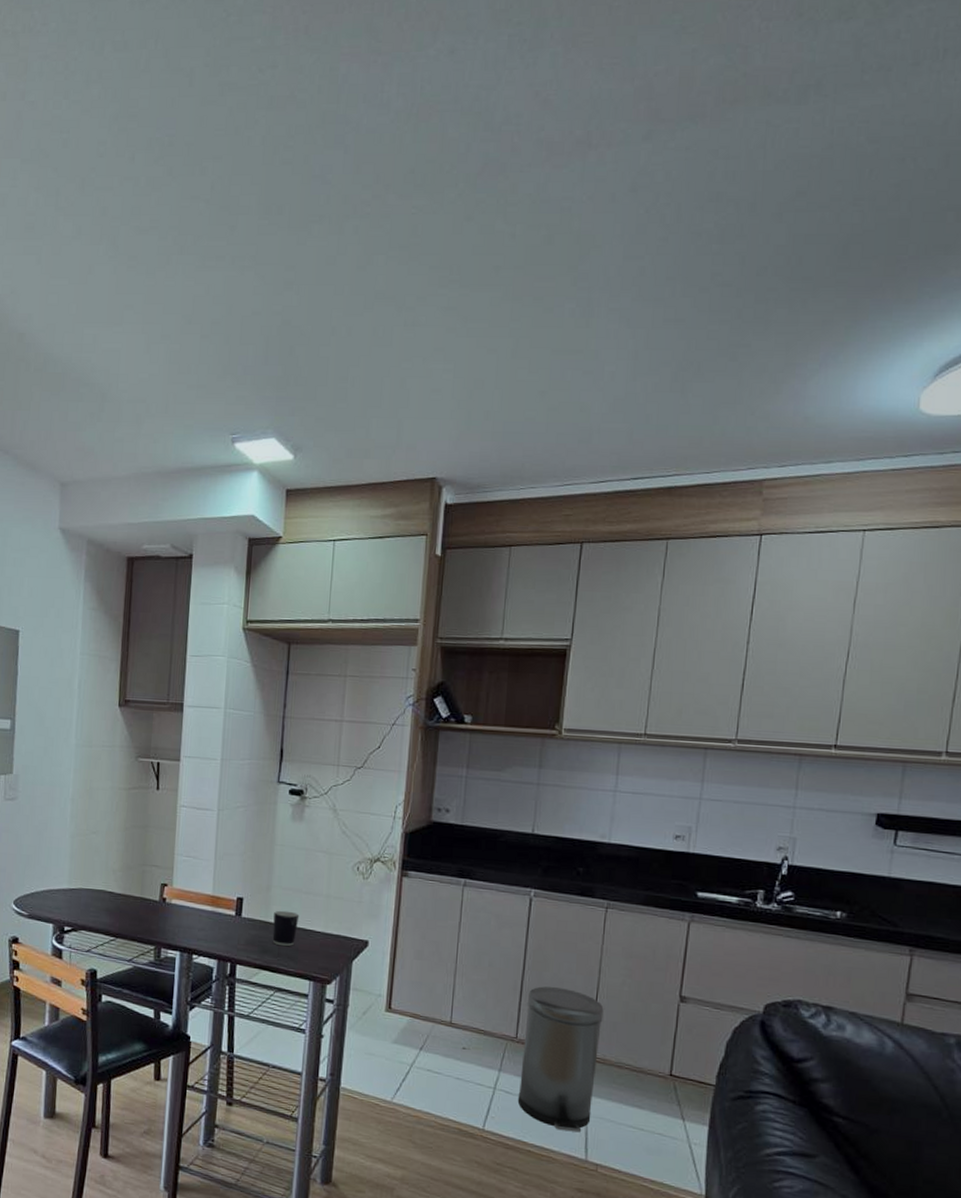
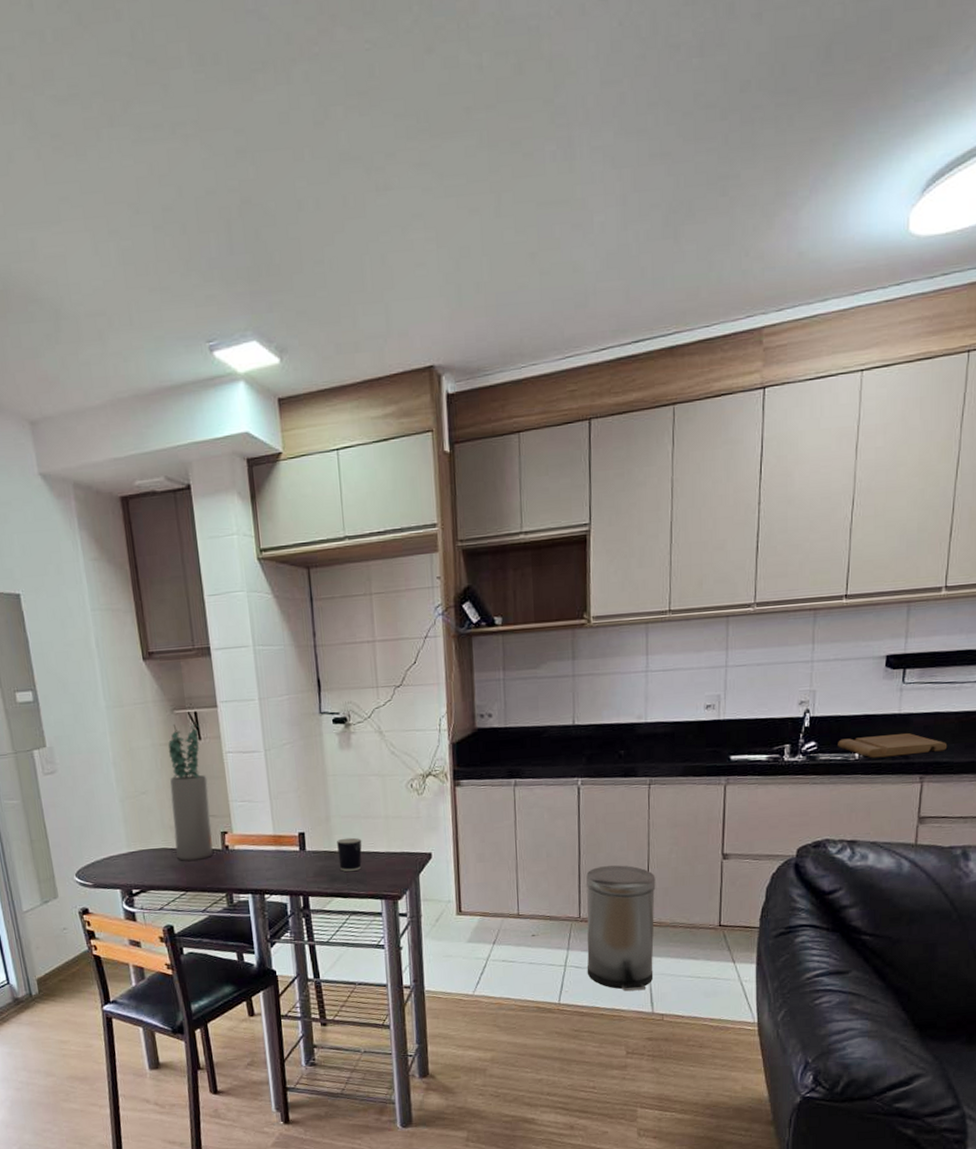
vase: none [114,768,160,909] -> present [168,718,213,862]
cutting board: none [817,894,943,926] -> present [838,733,948,758]

